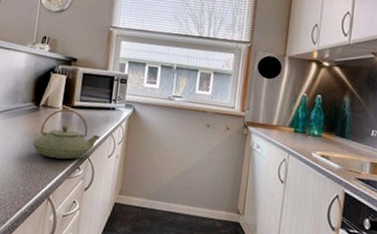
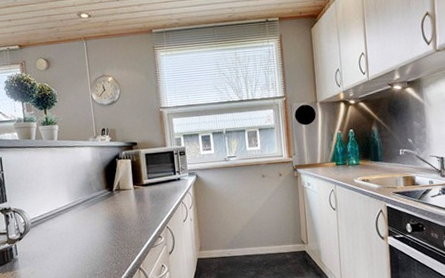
teapot: present [32,109,100,160] -> none [114,188,172,234]

